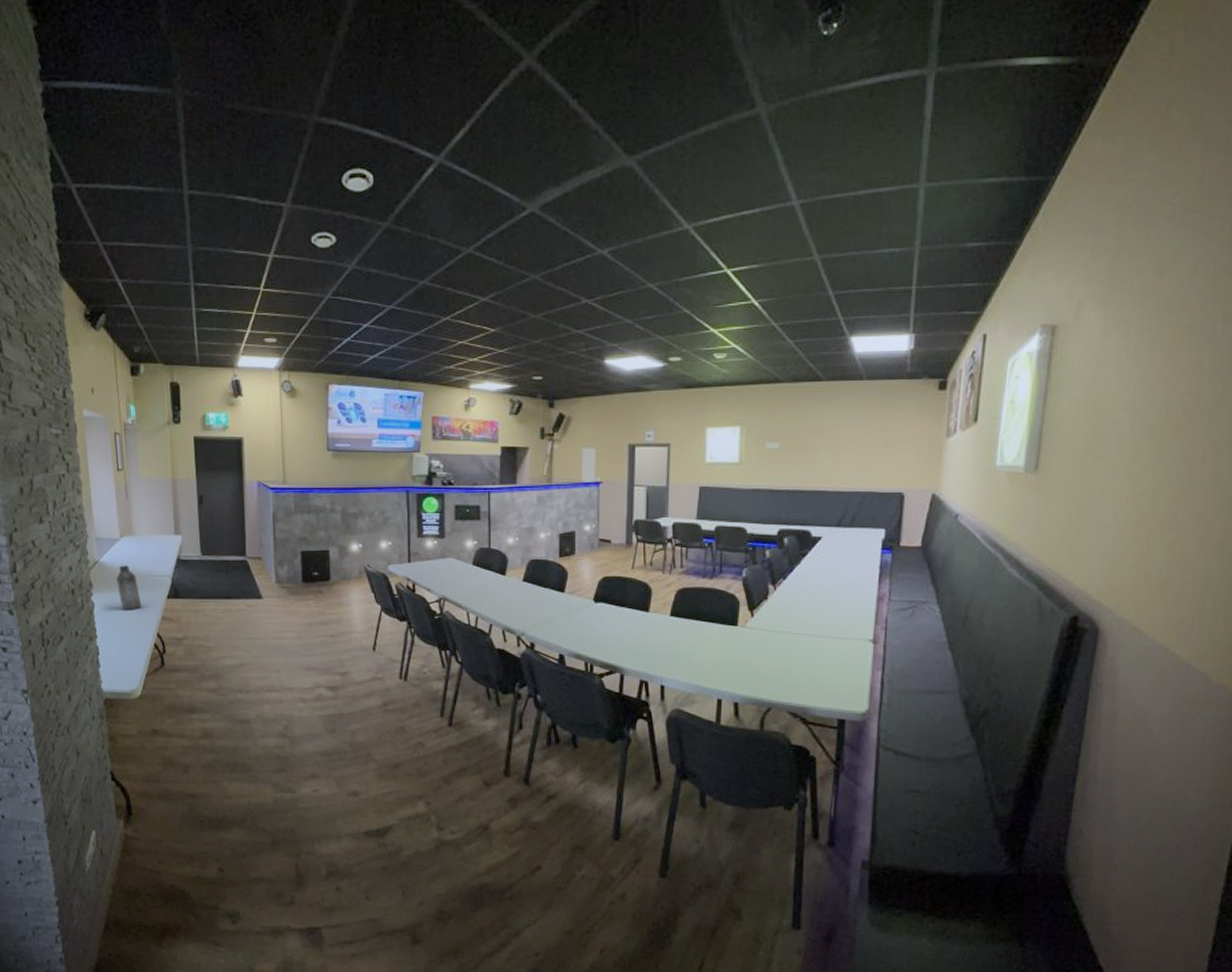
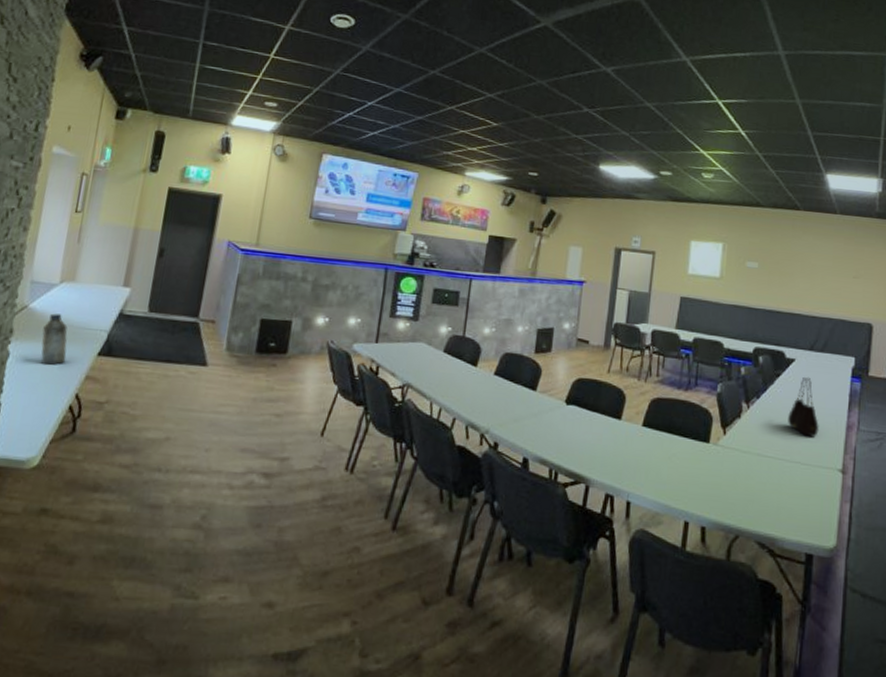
handbag: none [816,553,848,612] -> present [788,377,819,438]

